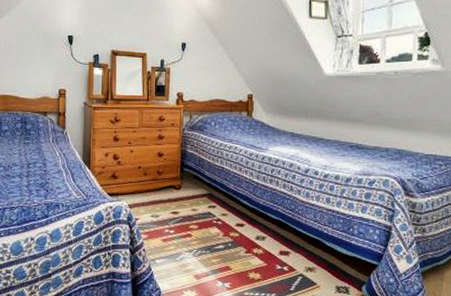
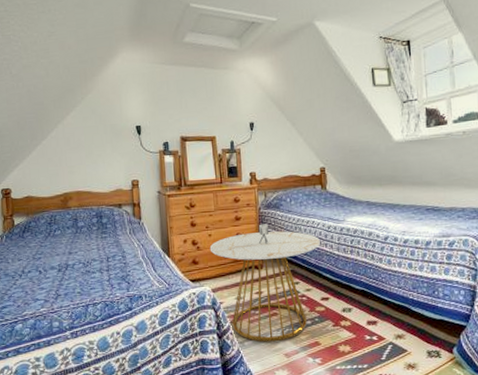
side table: none [130,145,241,263] -> present [209,223,320,343]

